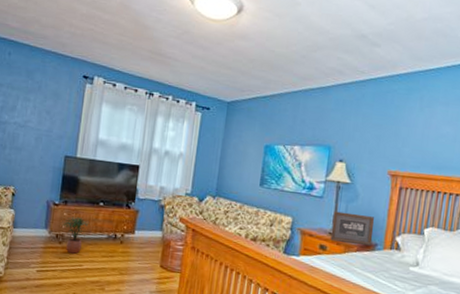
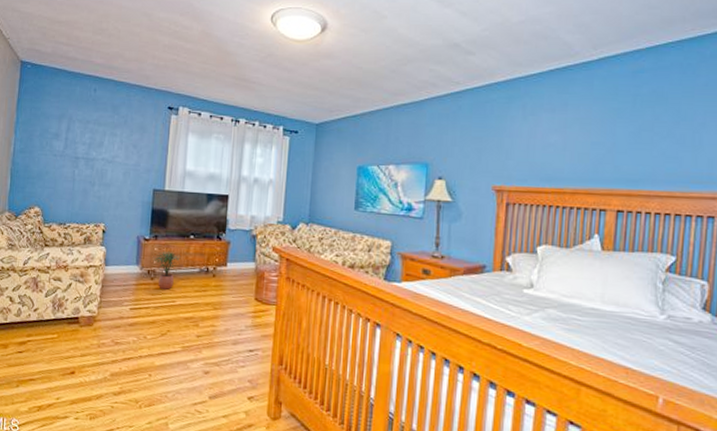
picture frame: present [330,211,375,247] -> none [434,232,481,269]

